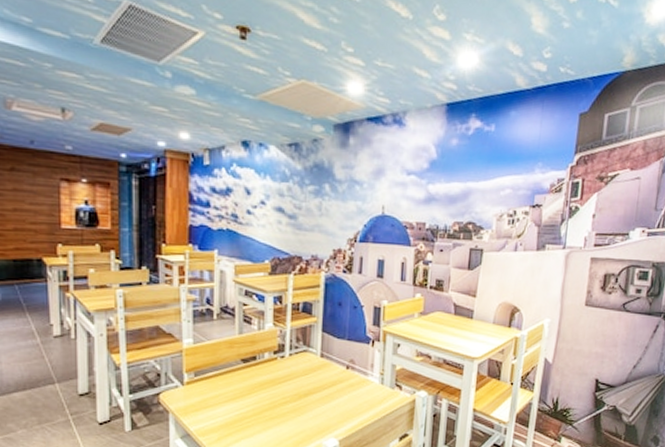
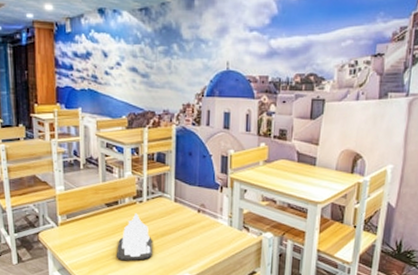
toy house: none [252,370,294,425] -> present [117,213,152,261]

